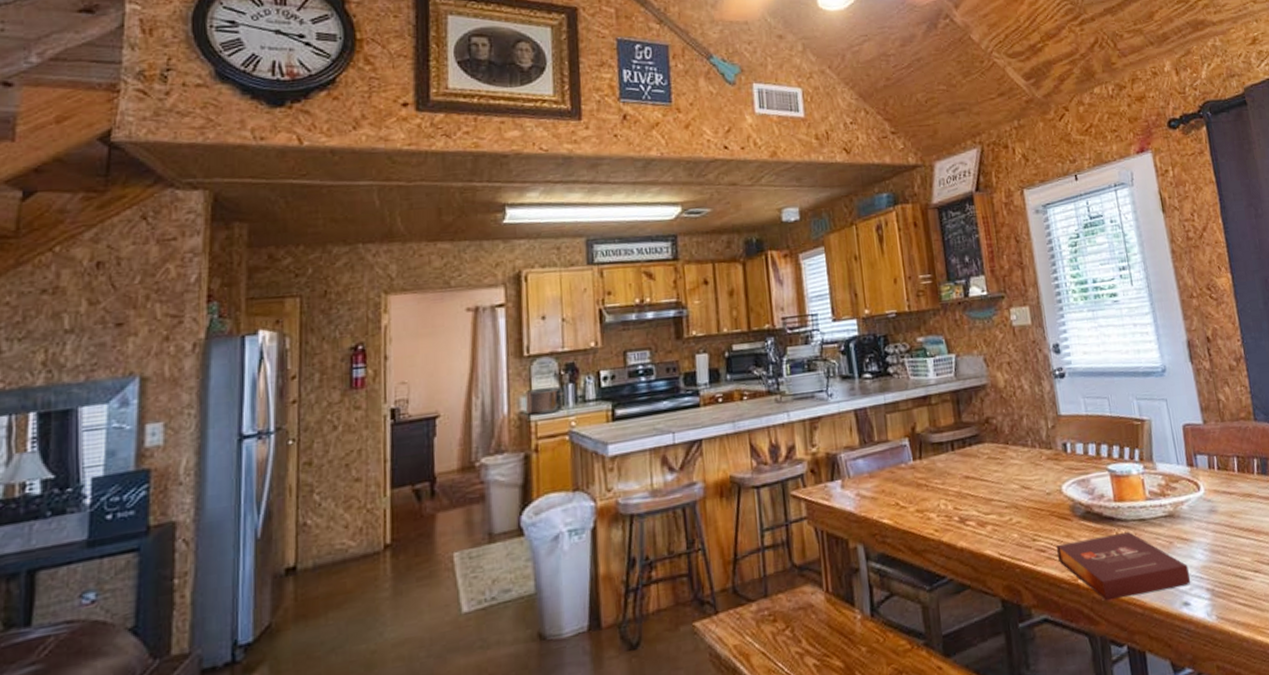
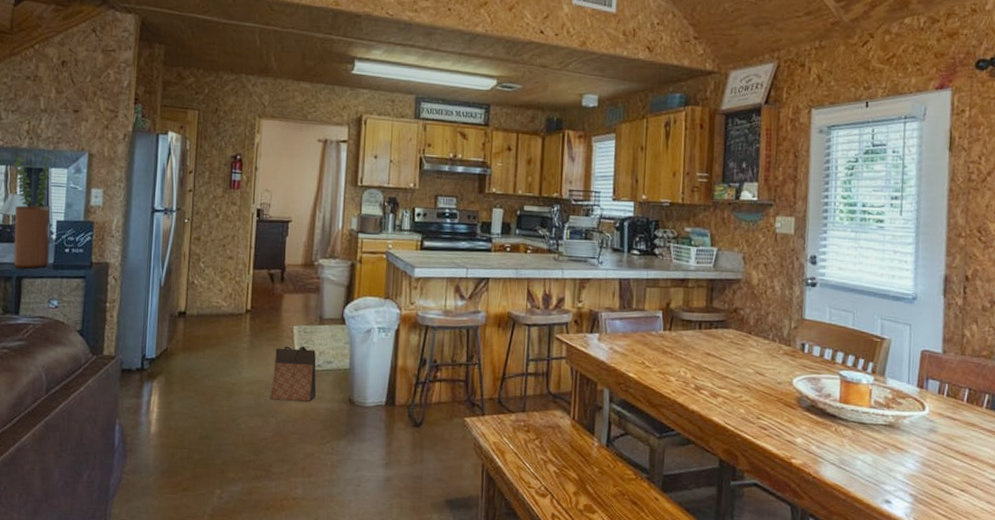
vase: none [19,384,82,558] -> present [12,151,51,269]
bag: none [428,576,493,661] -> present [270,346,317,402]
book: present [1056,532,1191,601] -> none [776,426,897,486]

